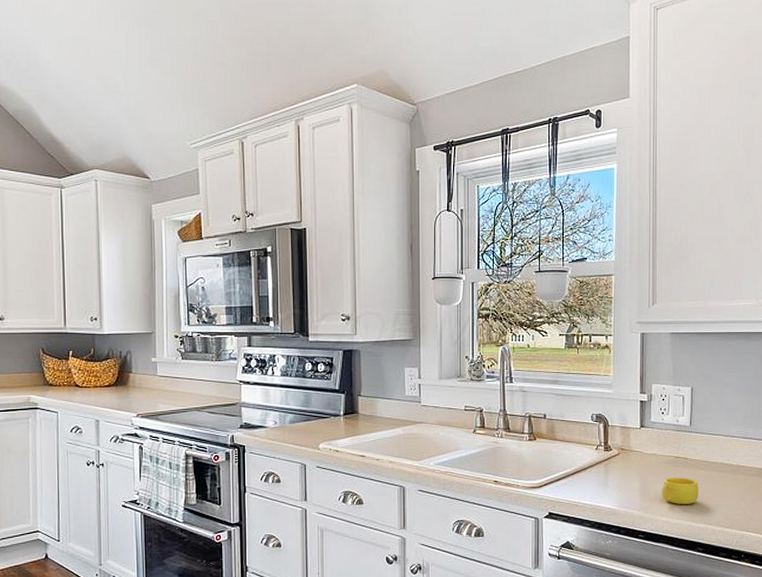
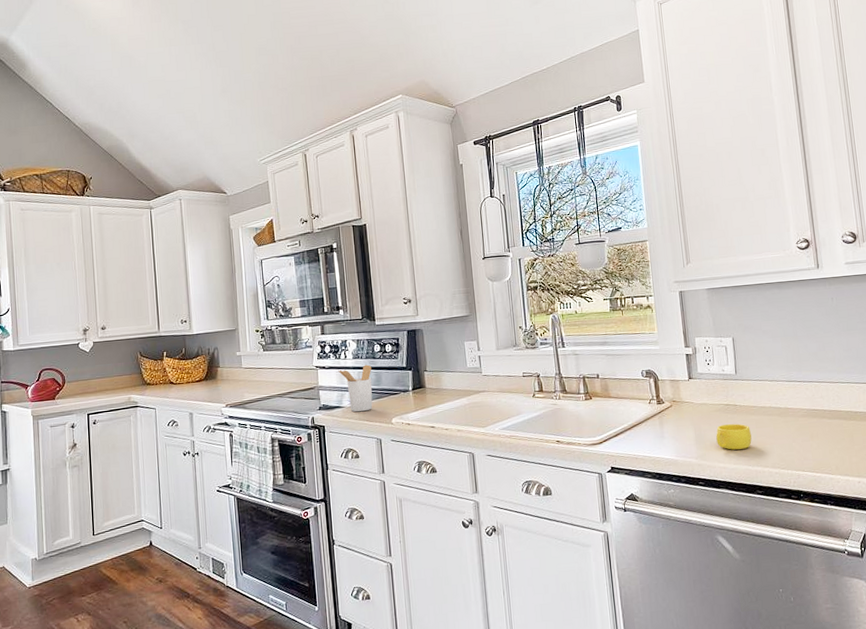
utensil holder: none [264,383,301,434] -> present [338,364,373,412]

